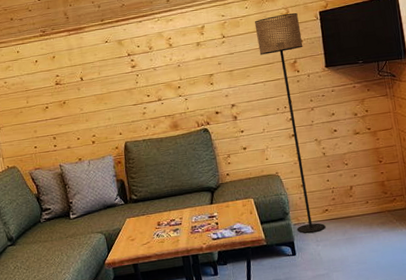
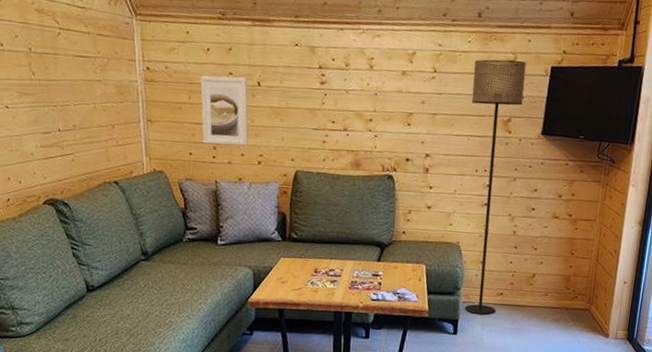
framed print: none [34,76,82,137] -> present [201,76,249,146]

